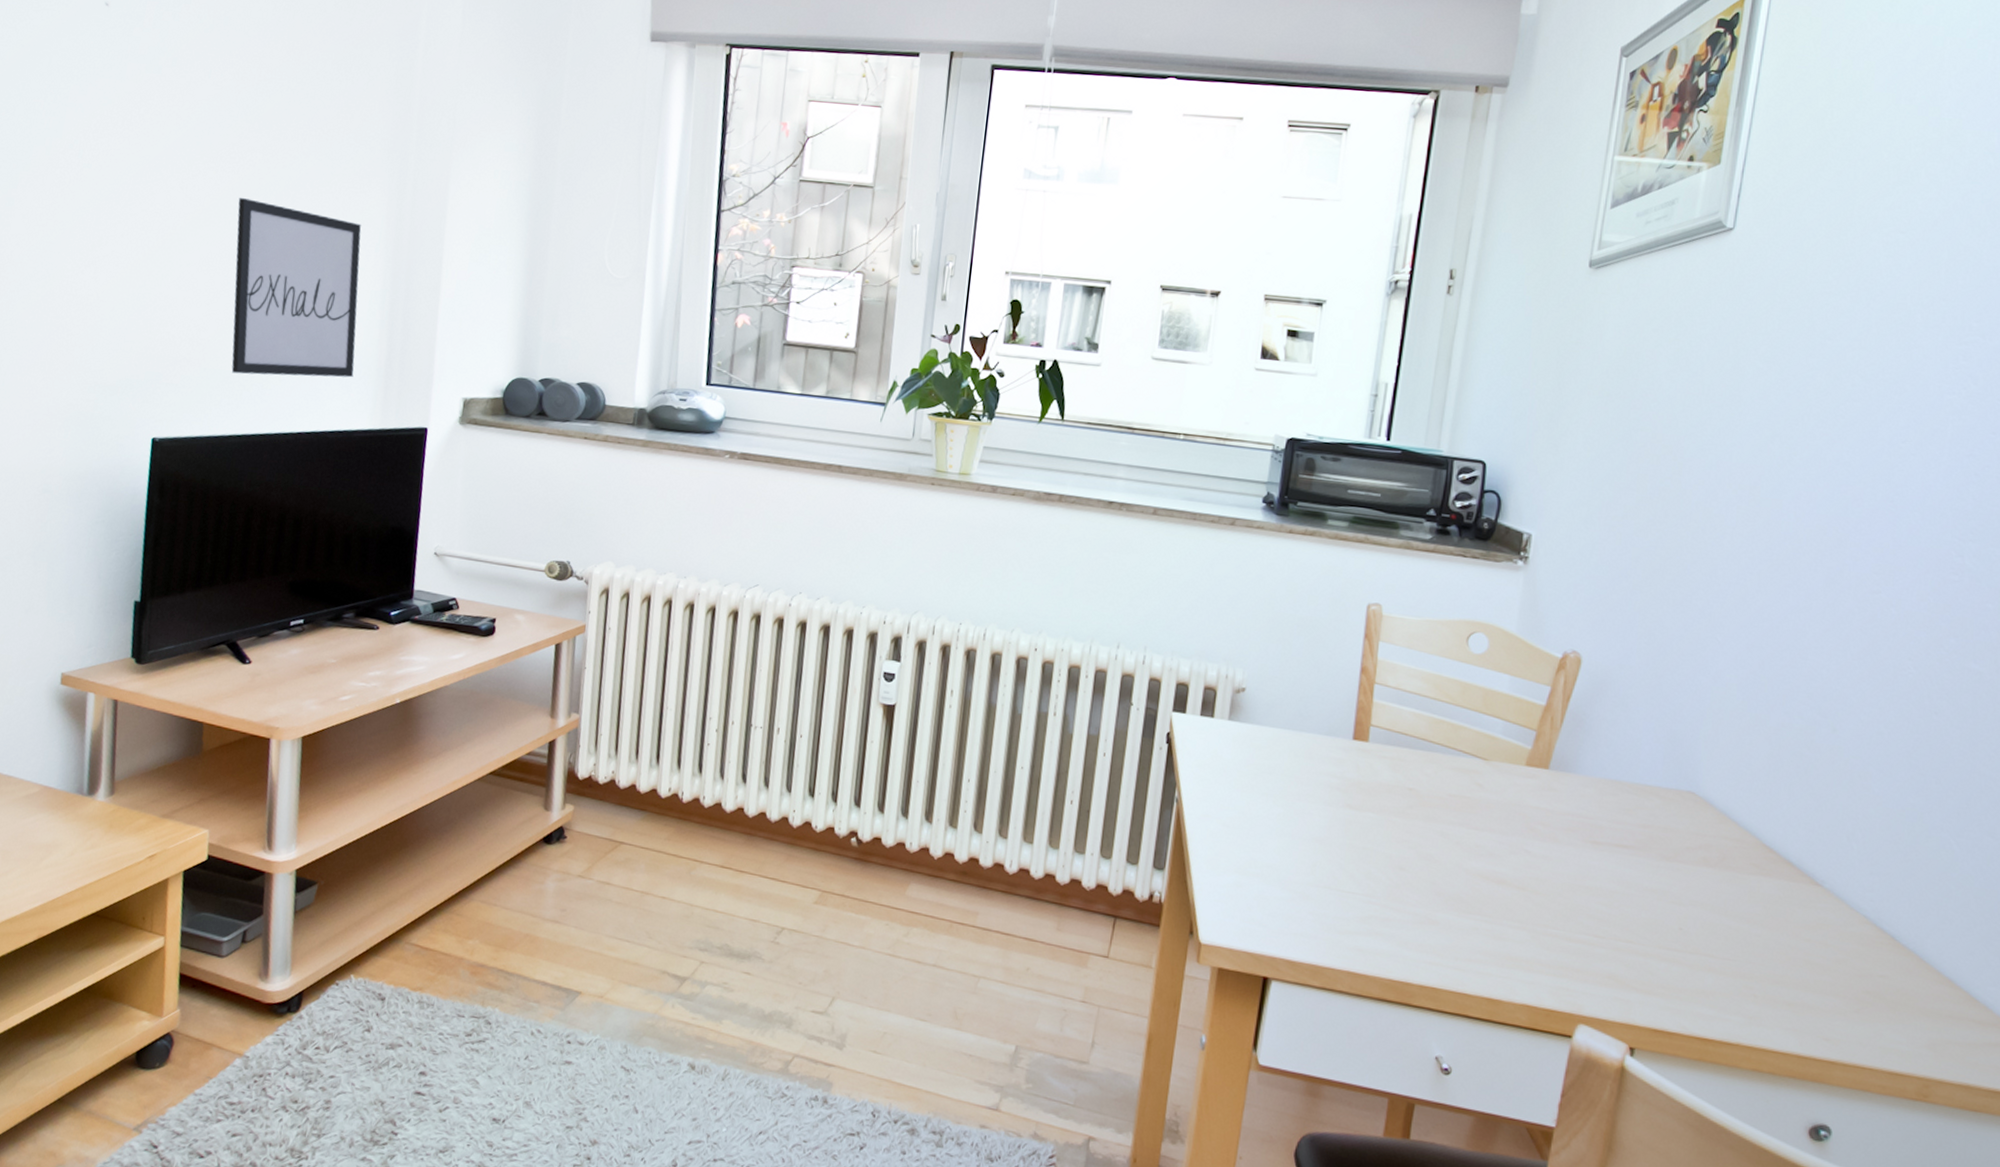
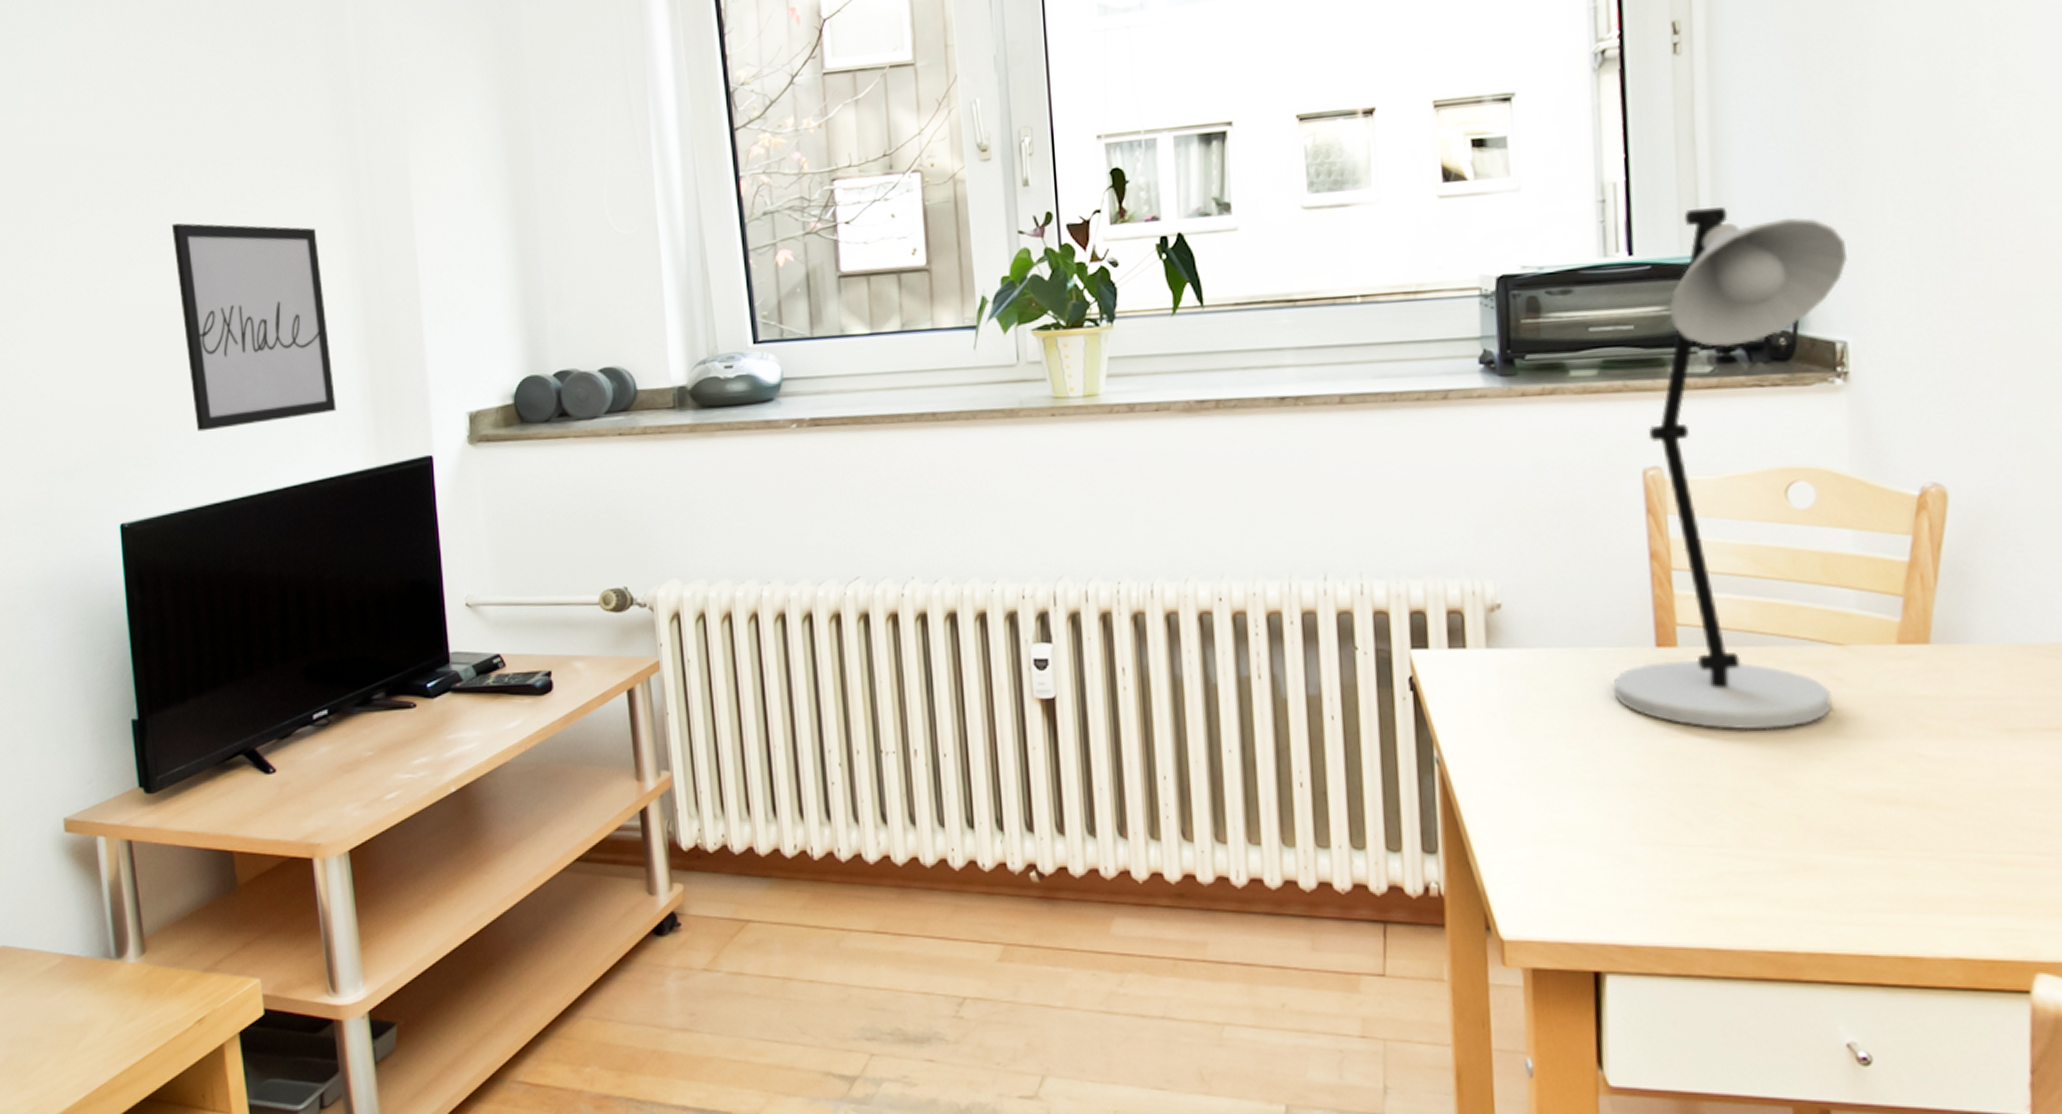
desk lamp: none [1316,414,1544,816] -> present [1614,207,1847,731]

